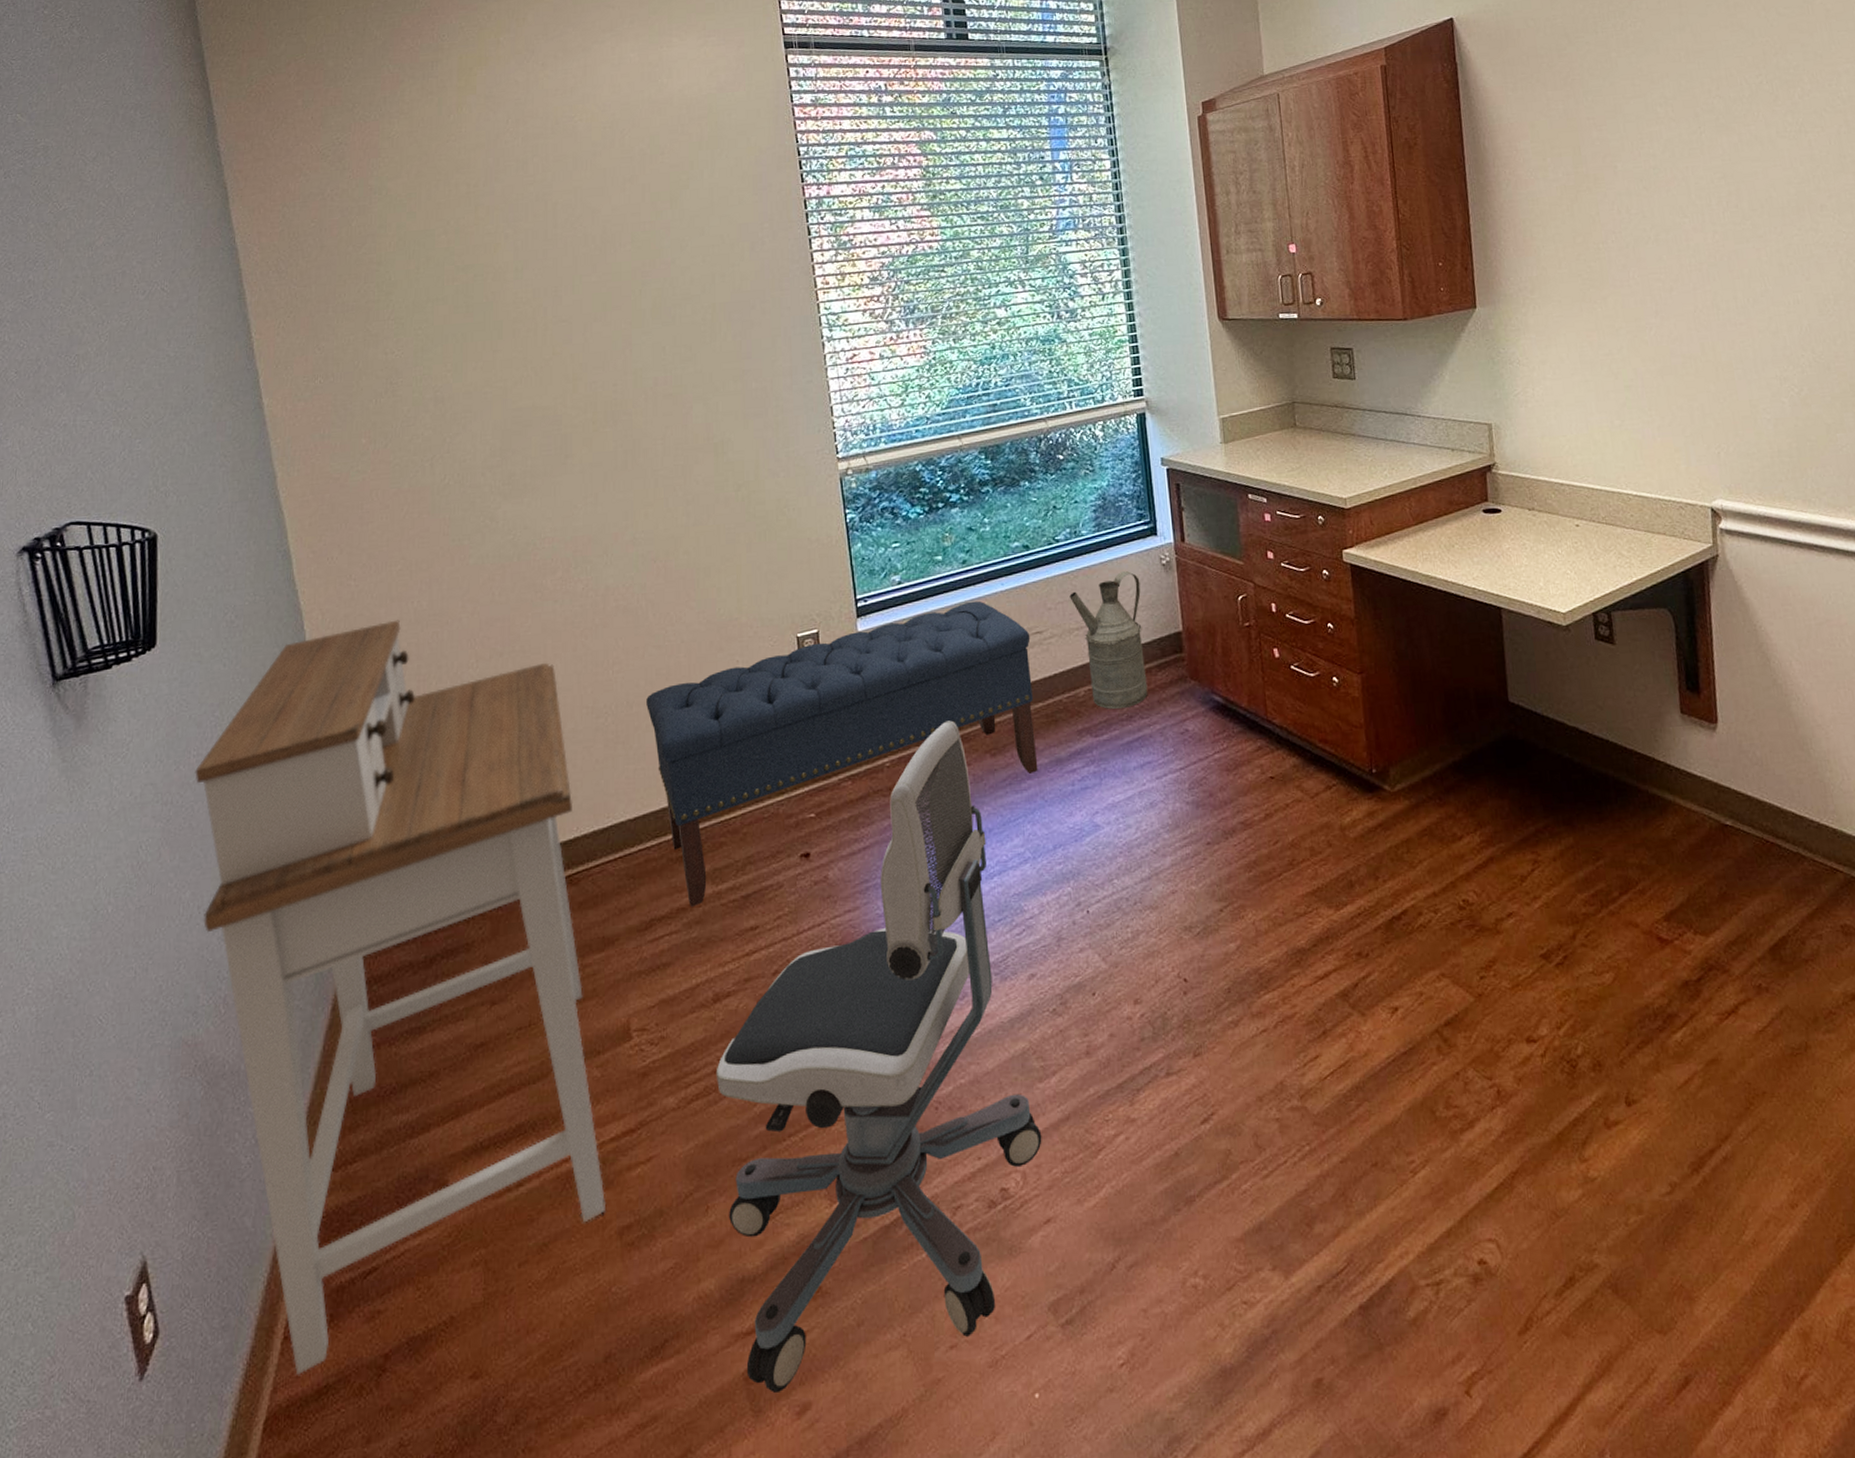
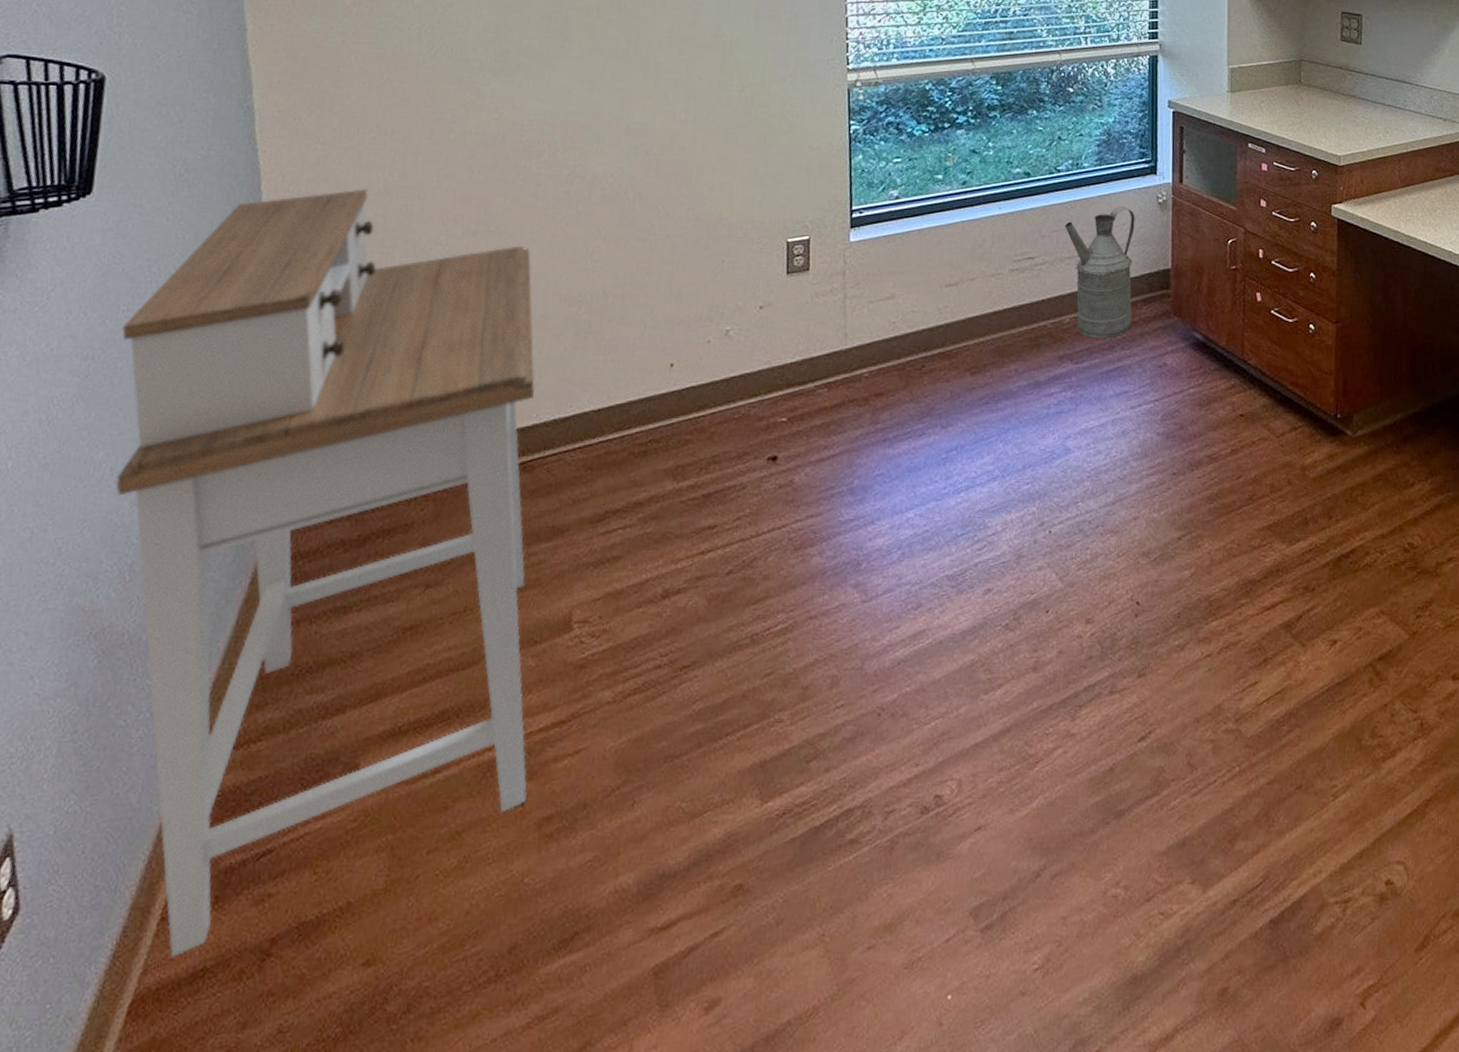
bench: present [646,600,1038,907] -> none [623,222,1022,502]
office chair: present [716,720,1042,1393] -> none [655,337,982,988]

